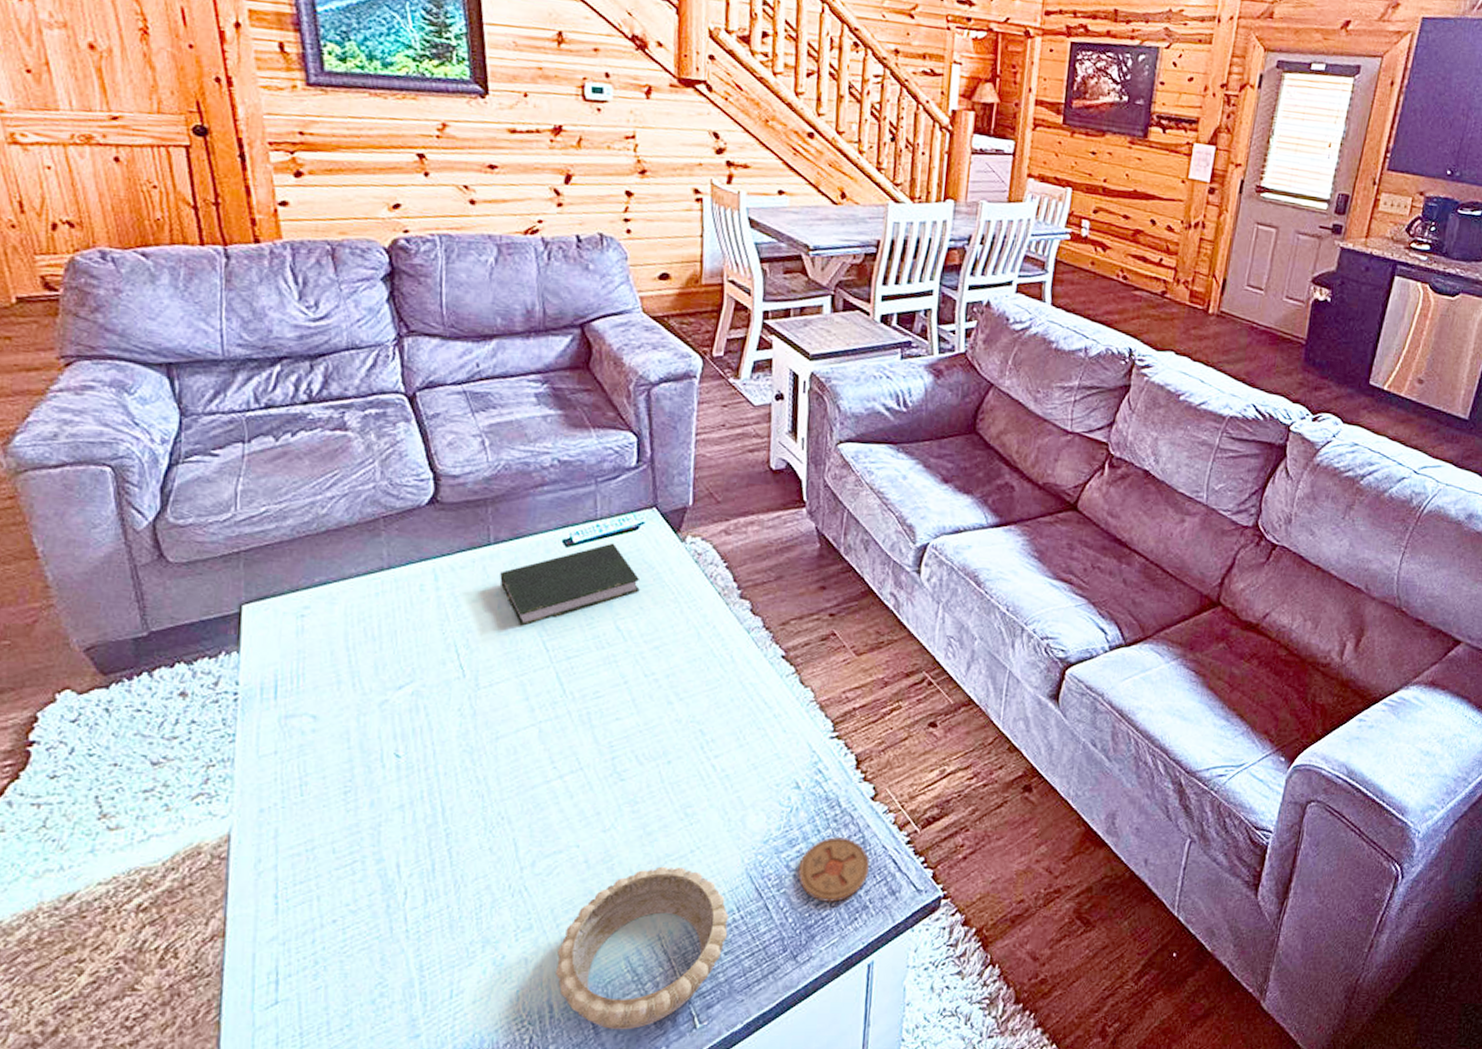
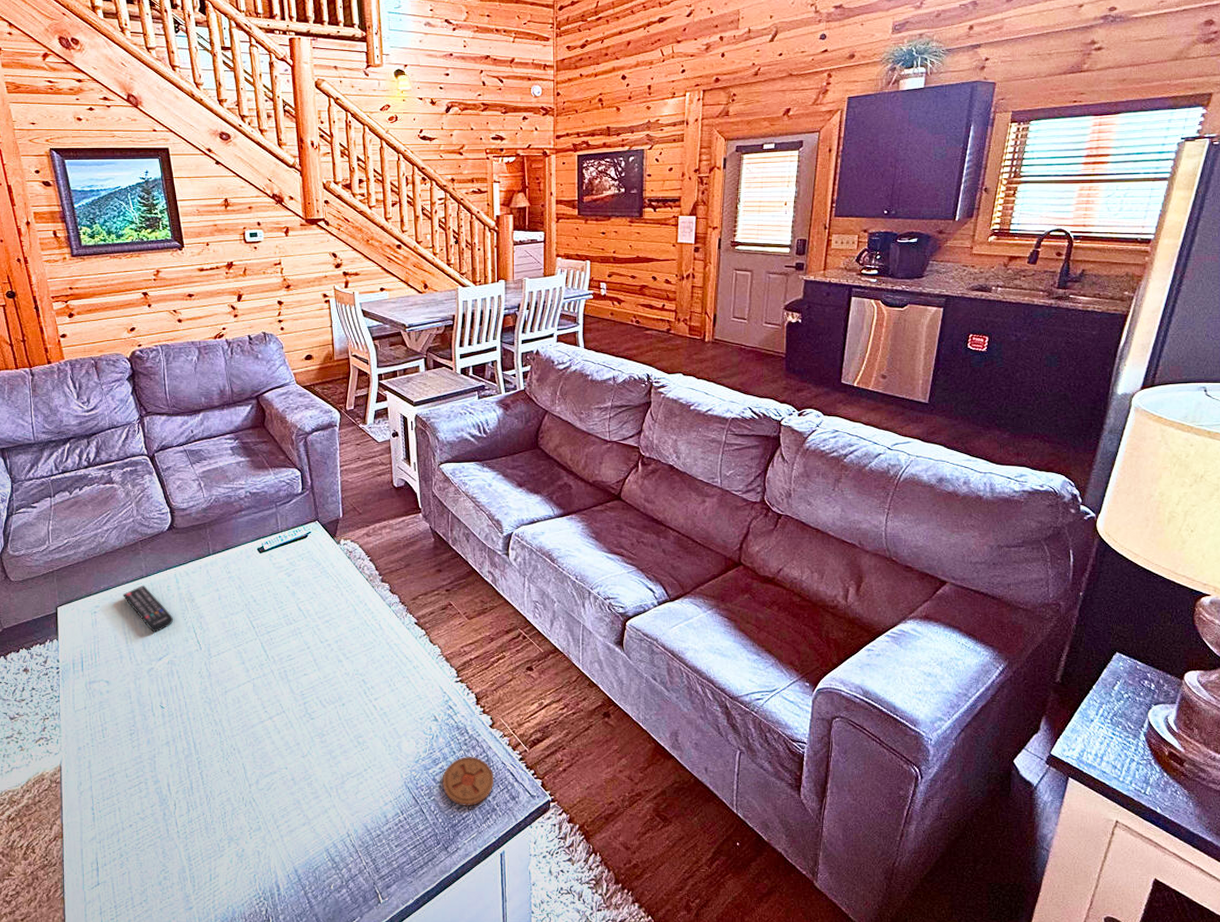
remote control: none [349,582,425,650] -> present [123,586,173,633]
book: present [500,542,640,627] -> none [218,548,312,612]
decorative bowl: present [556,866,729,1030] -> none [279,781,396,904]

